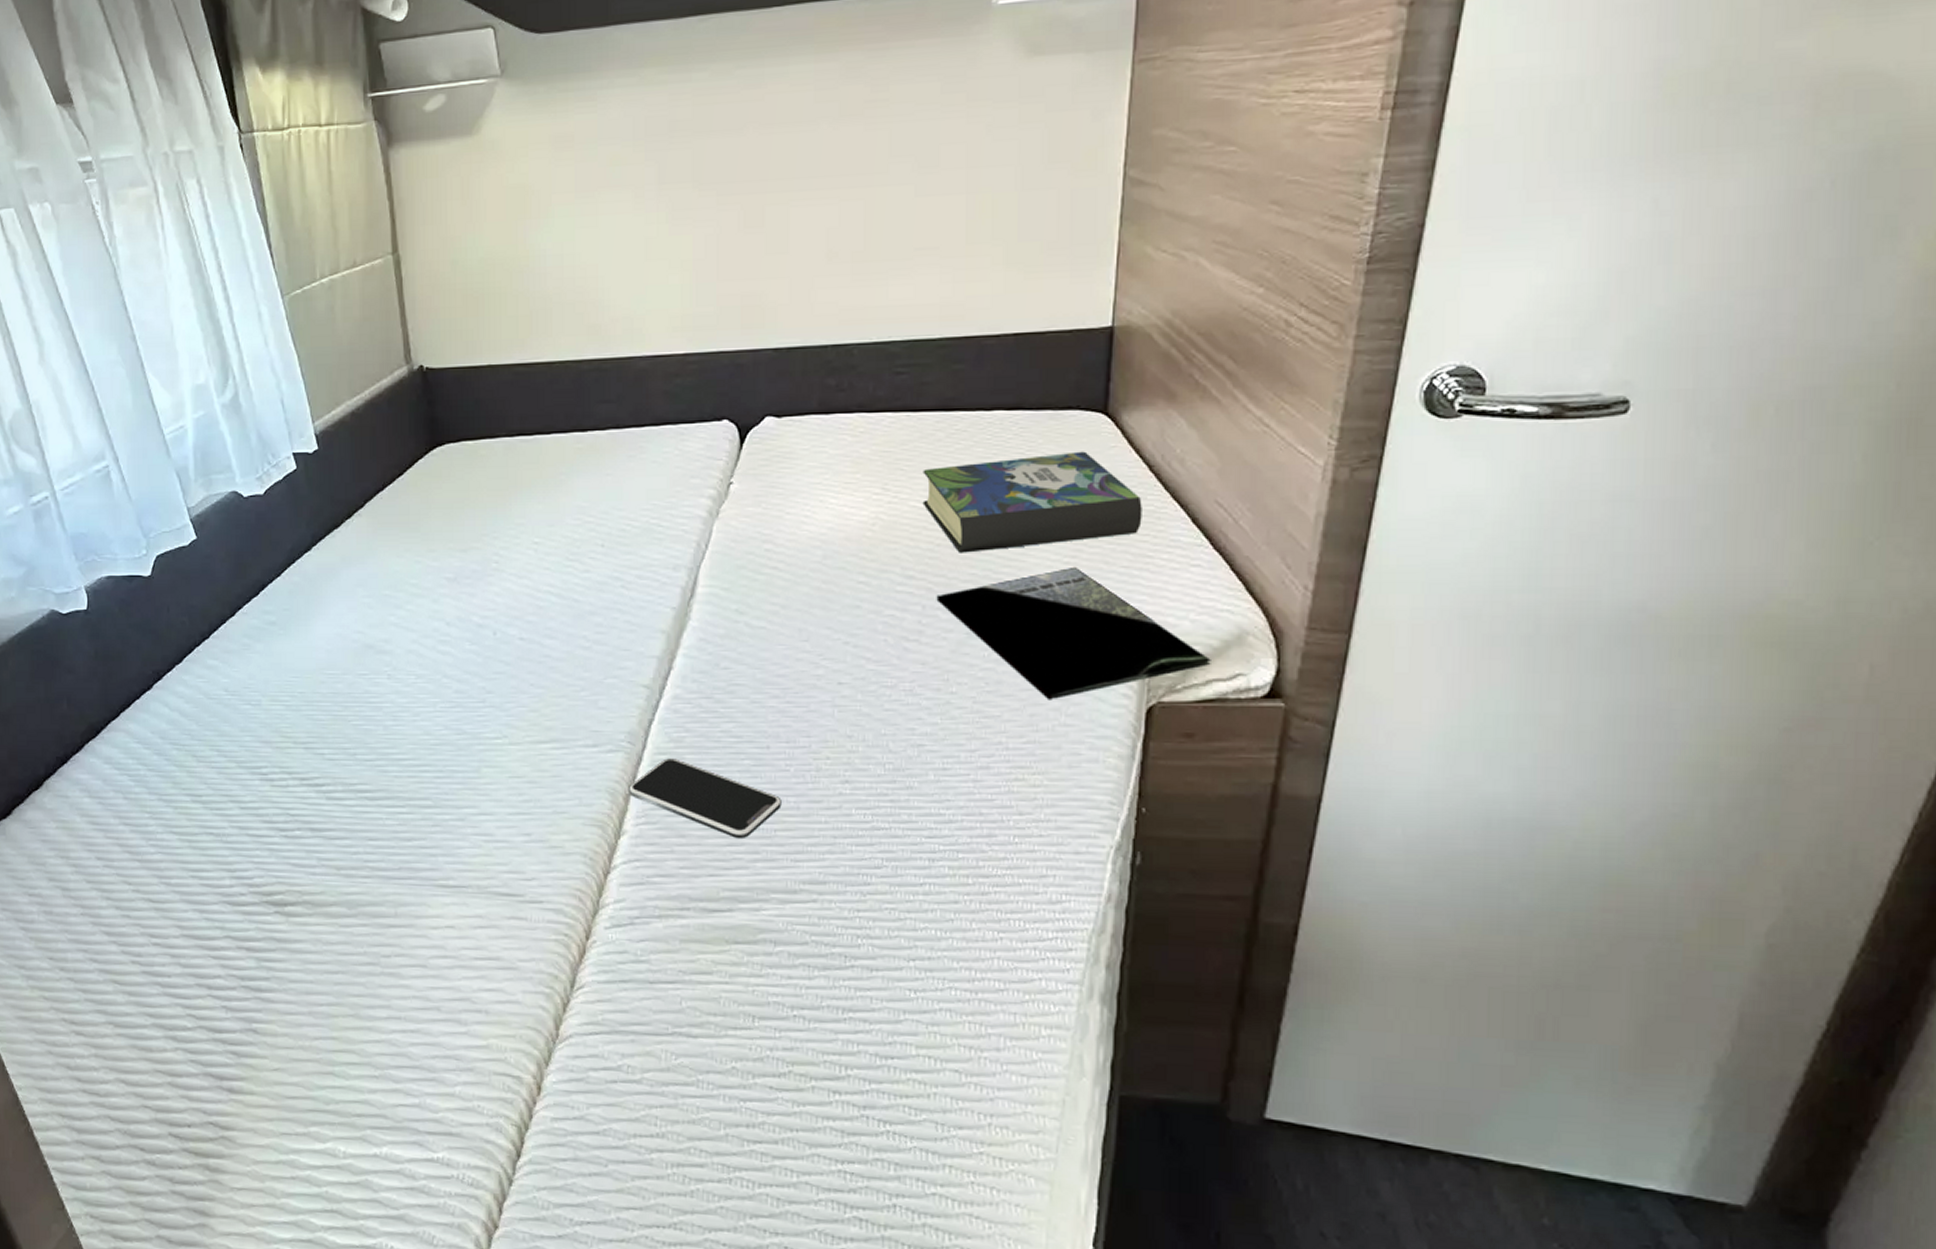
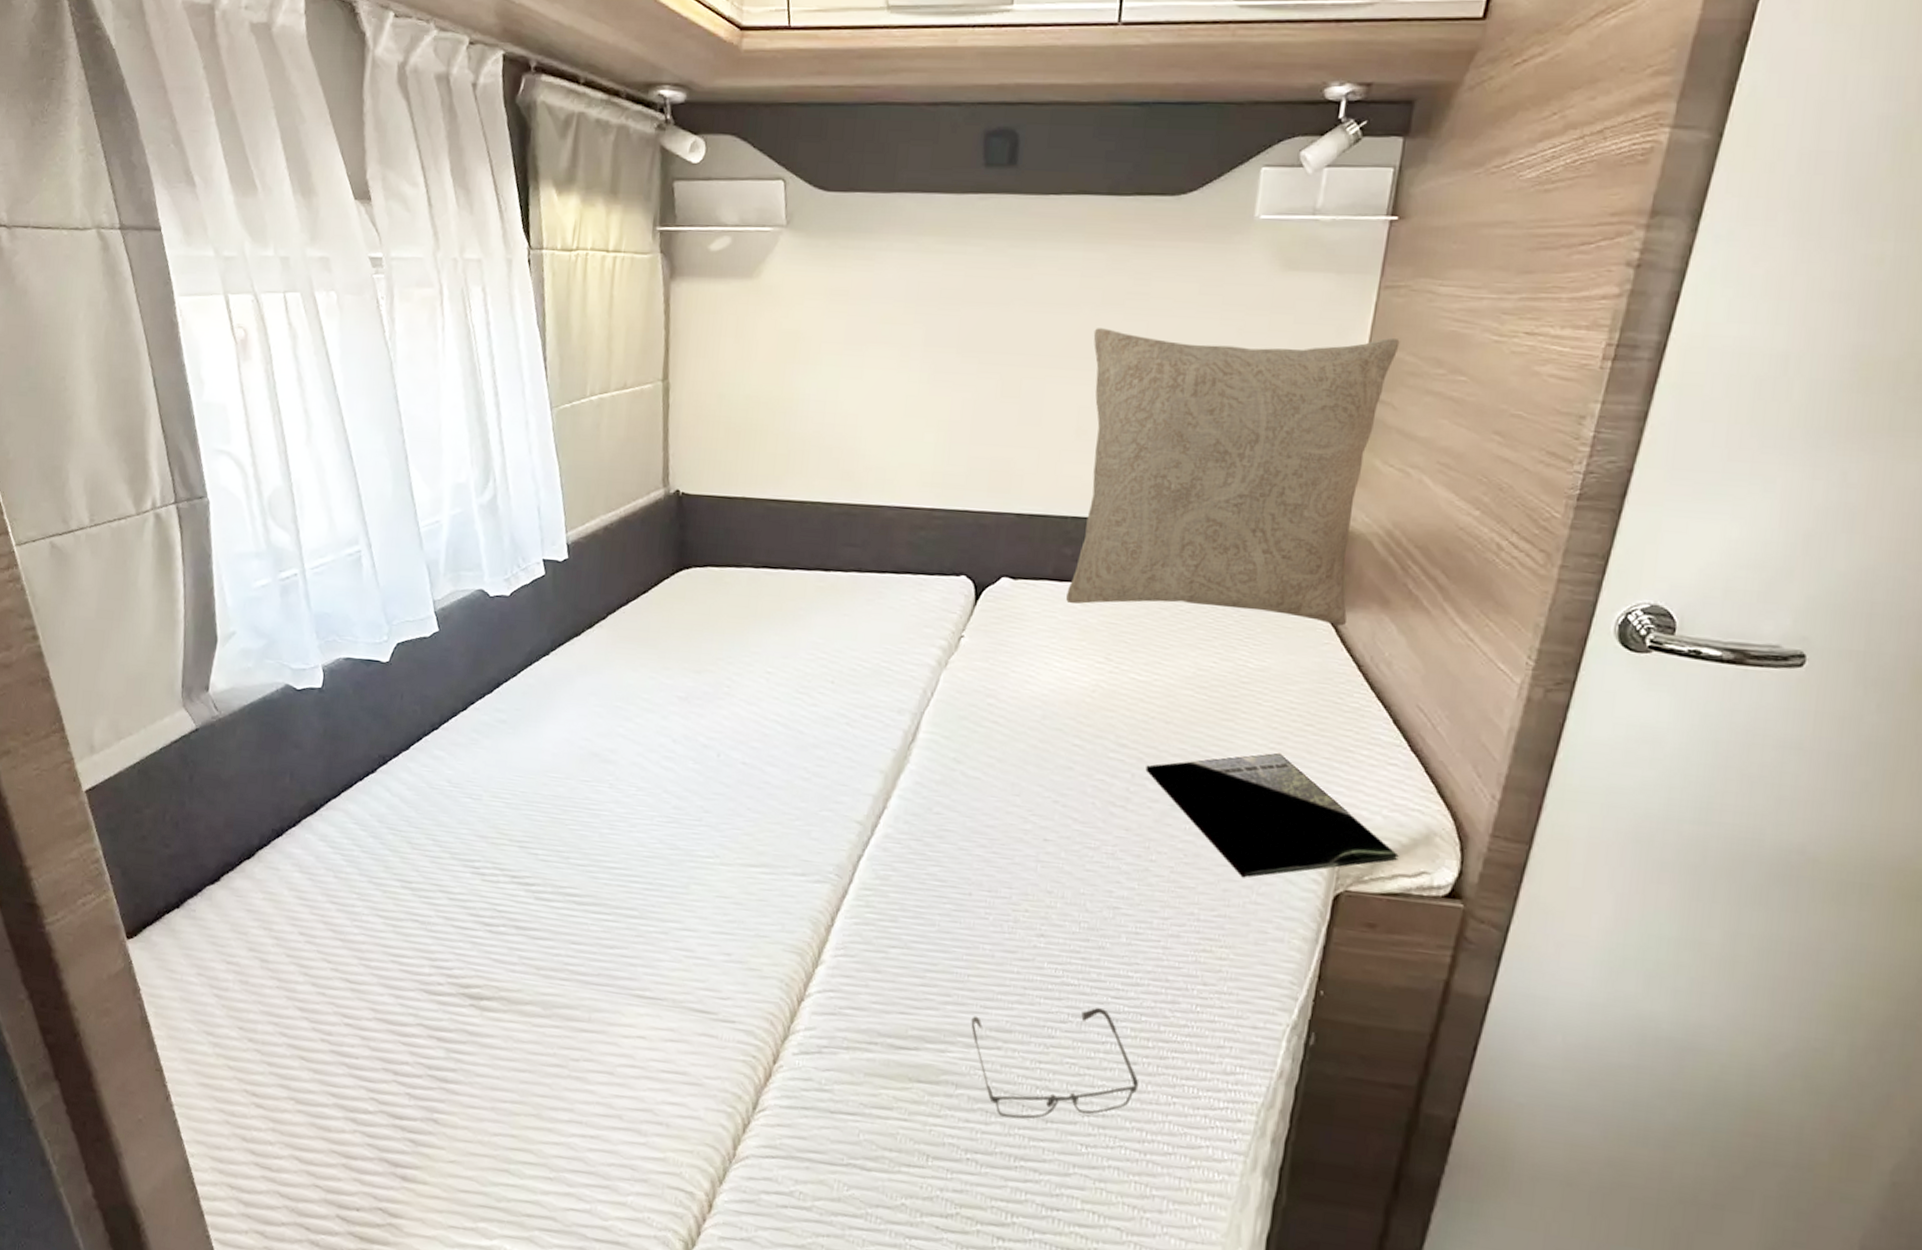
smartphone: present [629,758,782,840] -> none [831,894,978,981]
spectacles: none [783,850,963,971] -> present [971,1008,1139,1119]
pillow: none [834,115,1161,436] -> present [1066,328,1400,626]
book: present [922,451,1142,553] -> none [1142,643,1349,729]

